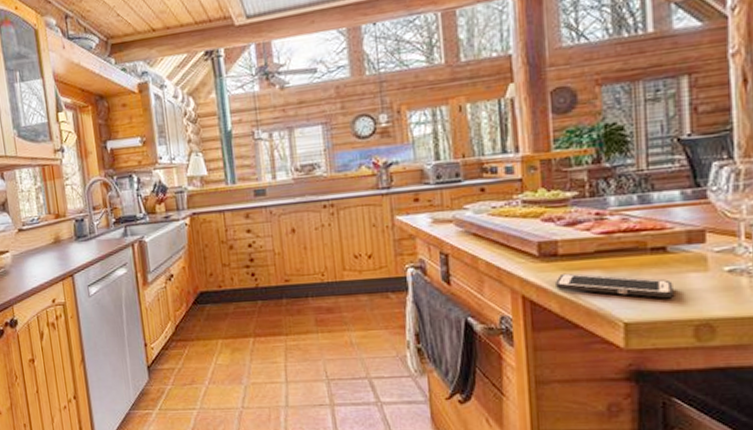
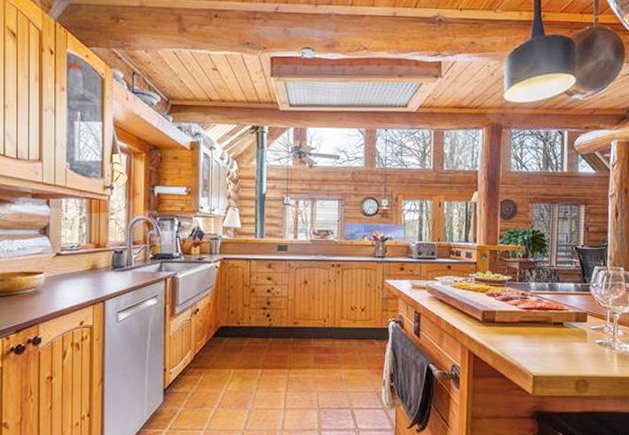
cell phone: present [555,273,673,299] -> none [492,335,565,360]

